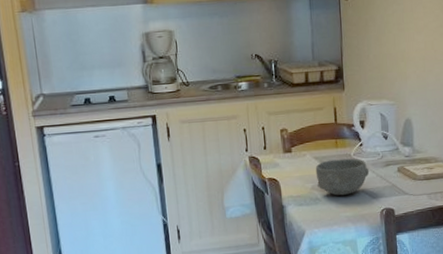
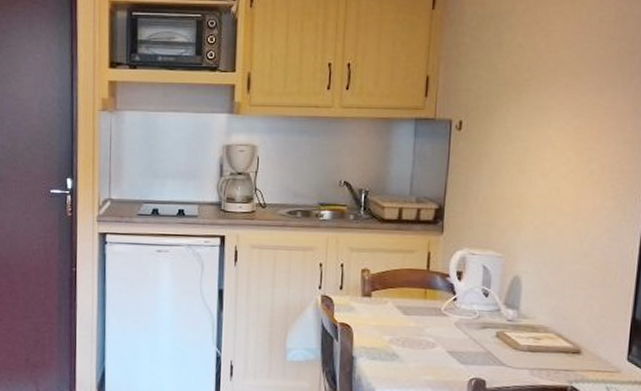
bowl: present [315,158,370,196] -> none [396,312,461,355]

